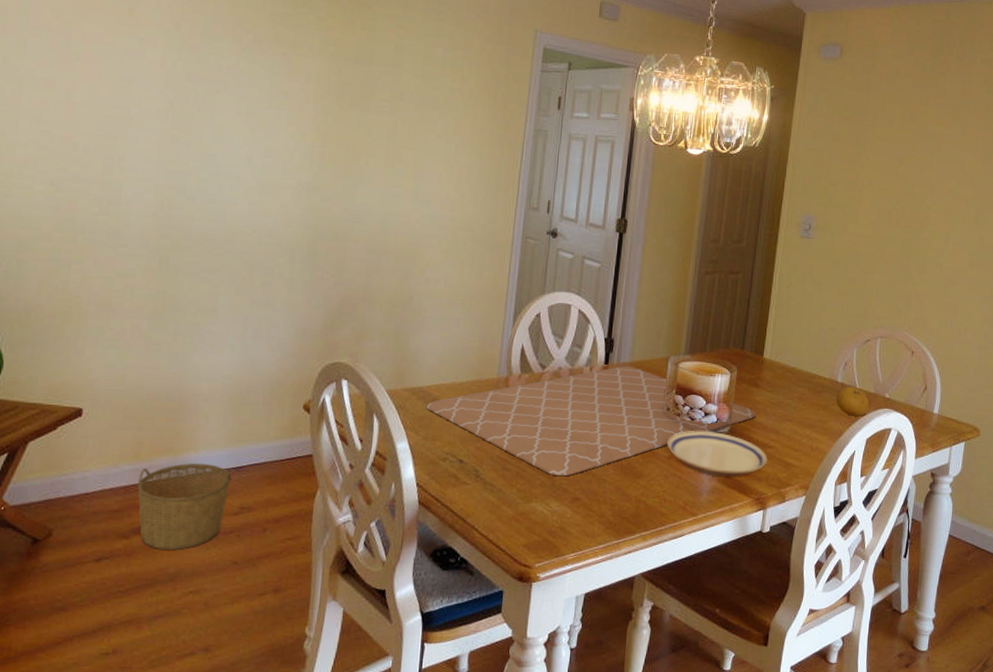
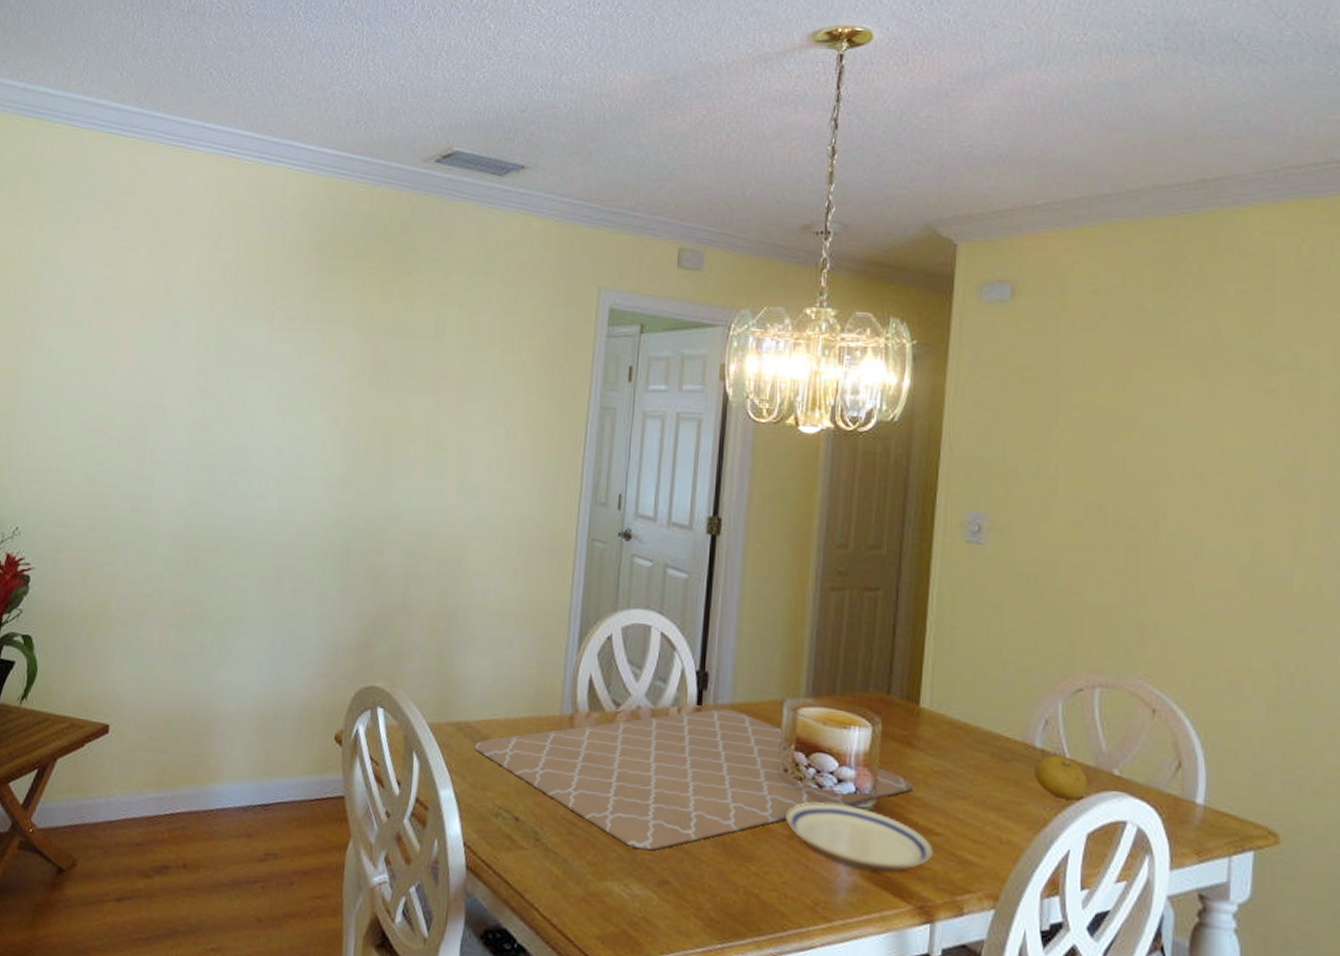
basket: present [137,463,232,551] -> none [160,795,257,897]

